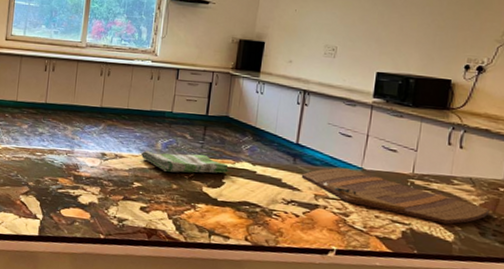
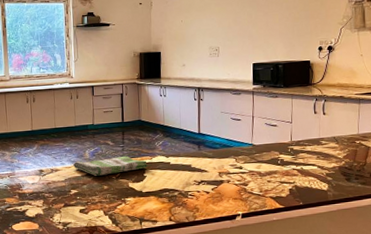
cutting board: present [301,167,490,224] -> none [206,146,351,177]

